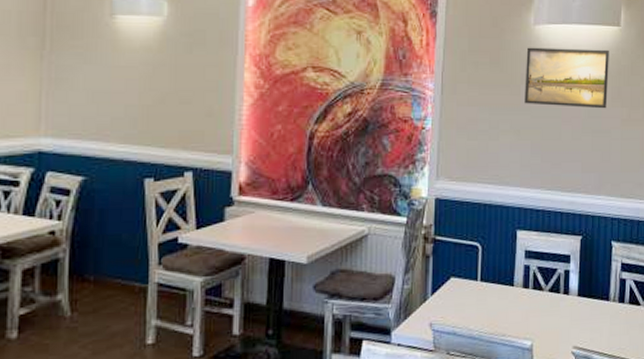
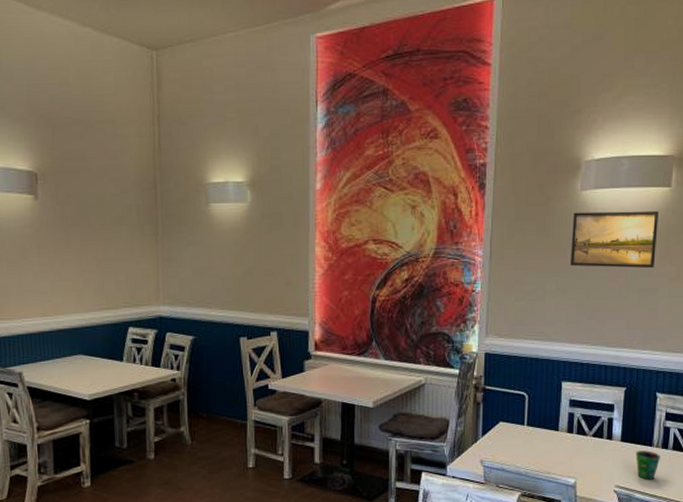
cup: none [593,305,617,339] -> present [635,451,660,480]

